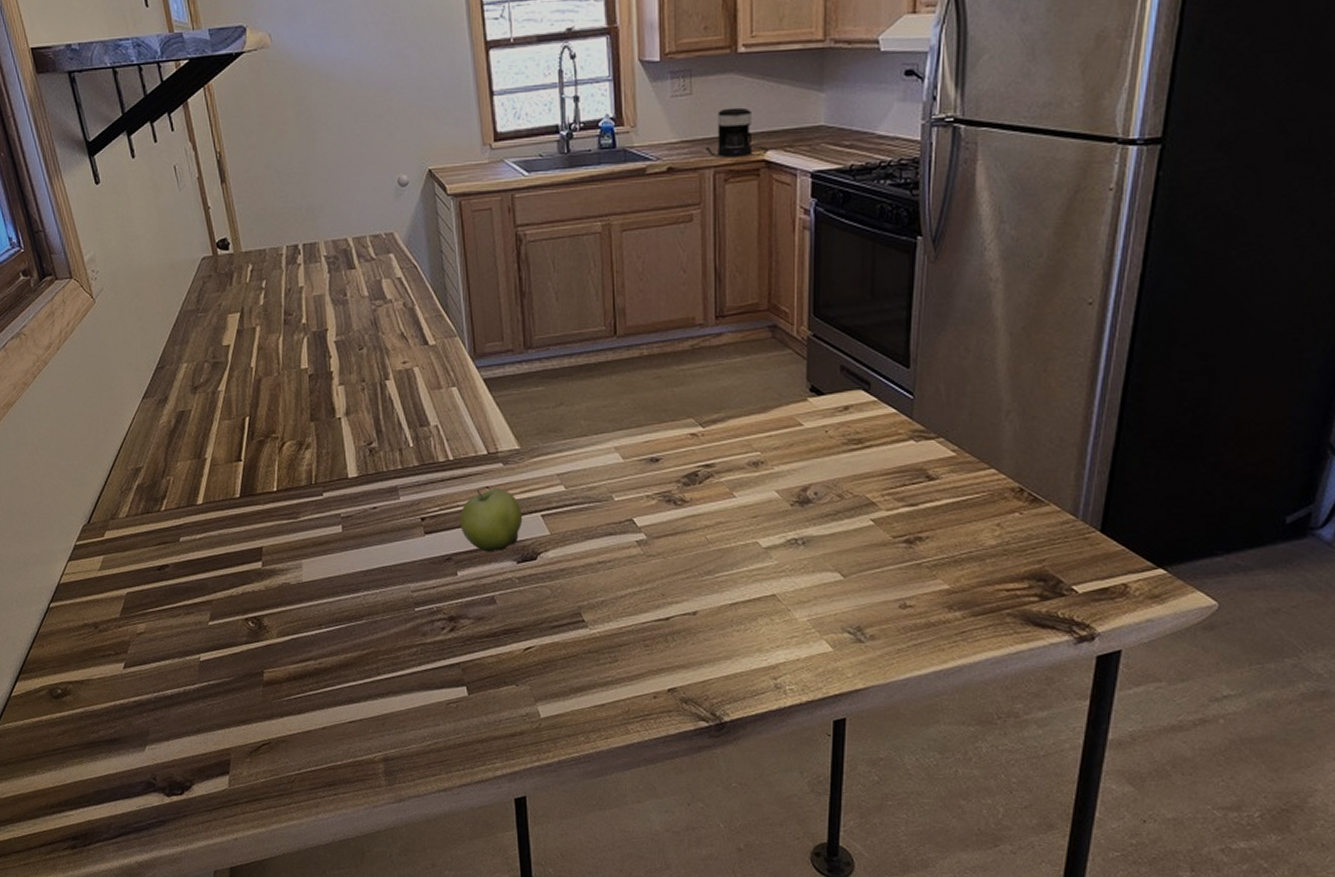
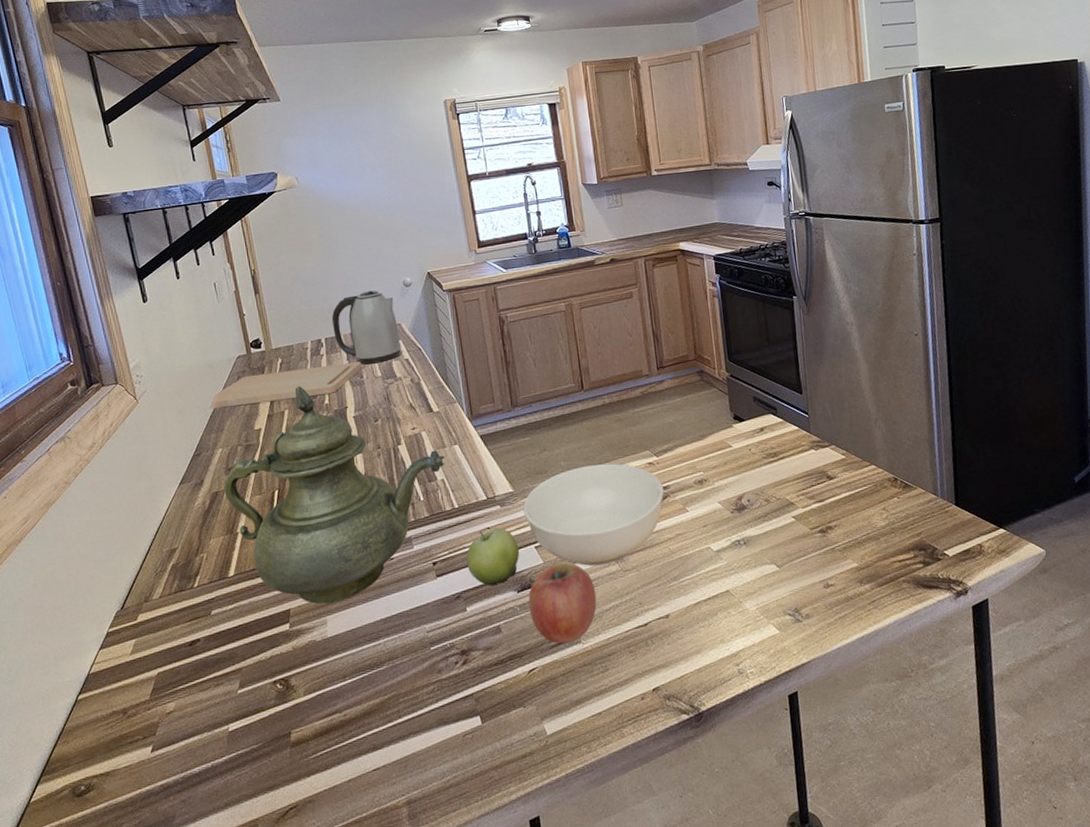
cutting board: none [172,276,346,317] -> present [209,361,362,409]
teapot: none [190,299,440,547] -> present [224,385,445,604]
kettle: none [310,187,394,282] -> present [331,290,402,365]
fruit: none [529,536,611,626] -> present [528,561,597,644]
bowl: none [530,429,708,546] -> present [523,463,664,566]
coffee maker: present [706,107,768,159] -> none [637,213,682,250]

